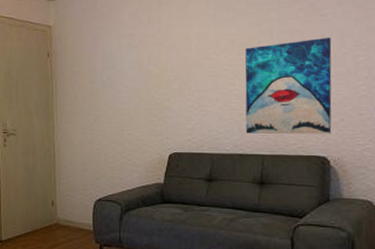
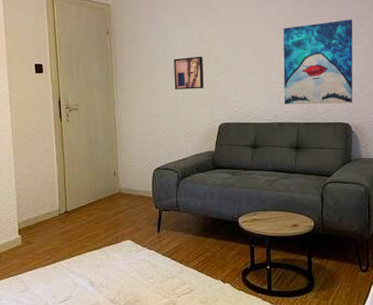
wall art: none [119,79,152,115] -> present [174,56,204,90]

